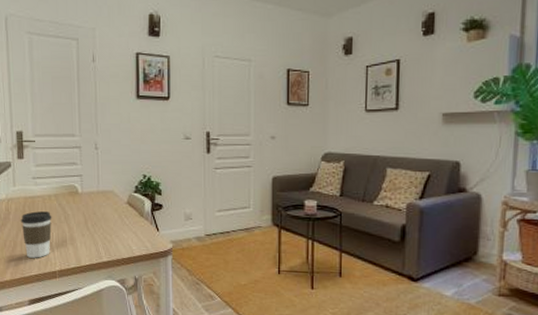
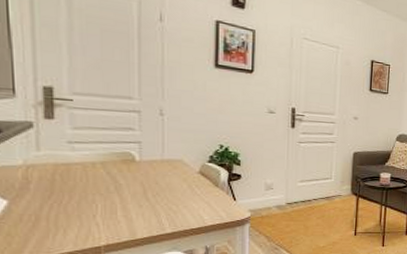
coffee cup: present [21,211,52,258] -> none [48,180,97,233]

